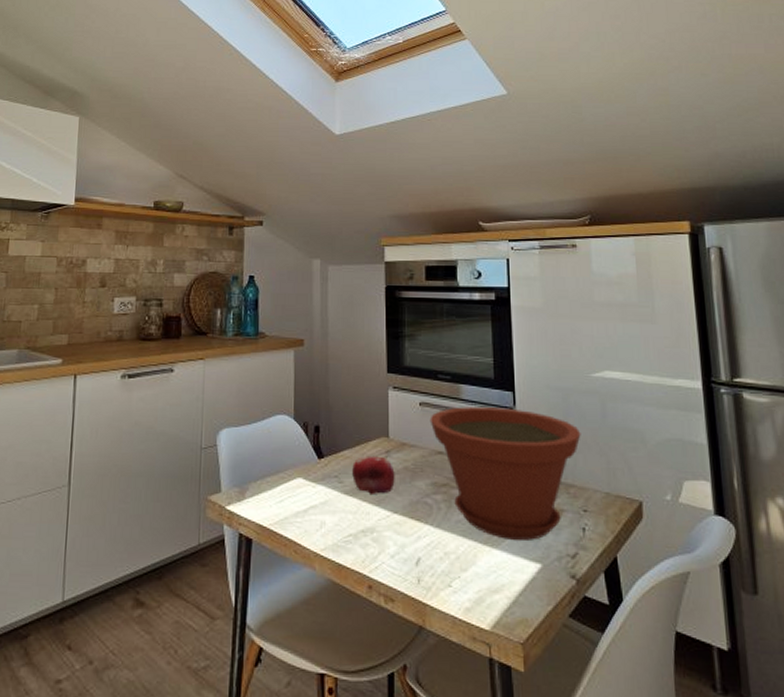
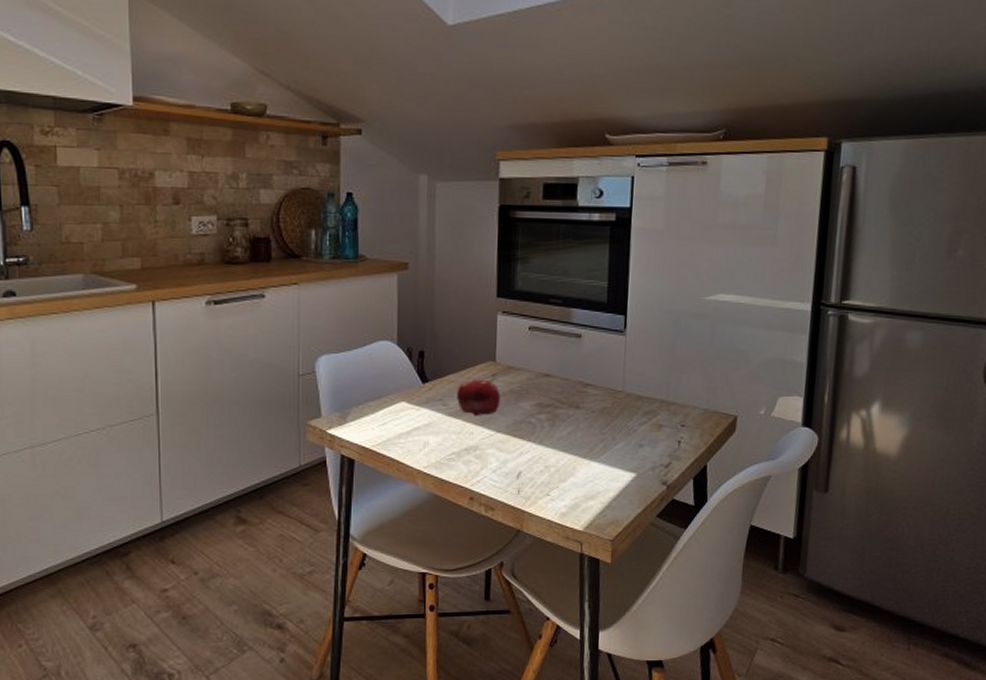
plant pot: present [430,407,581,540] -> none [538,330,688,453]

